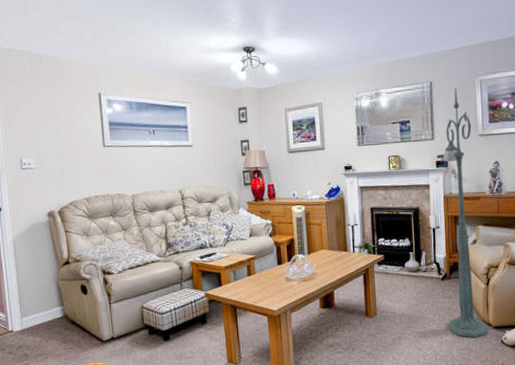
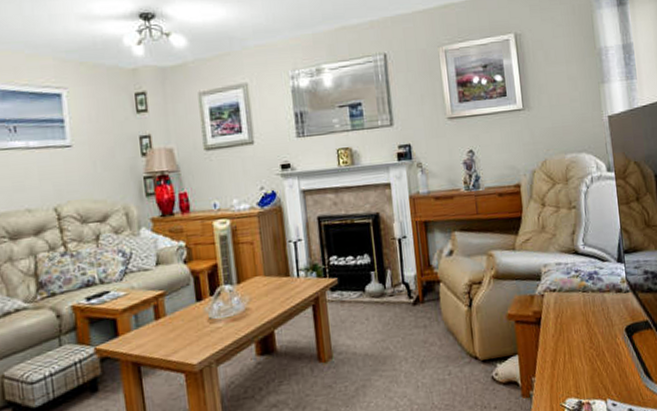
floor lamp: present [443,88,488,338] -> none [405,60,475,378]

